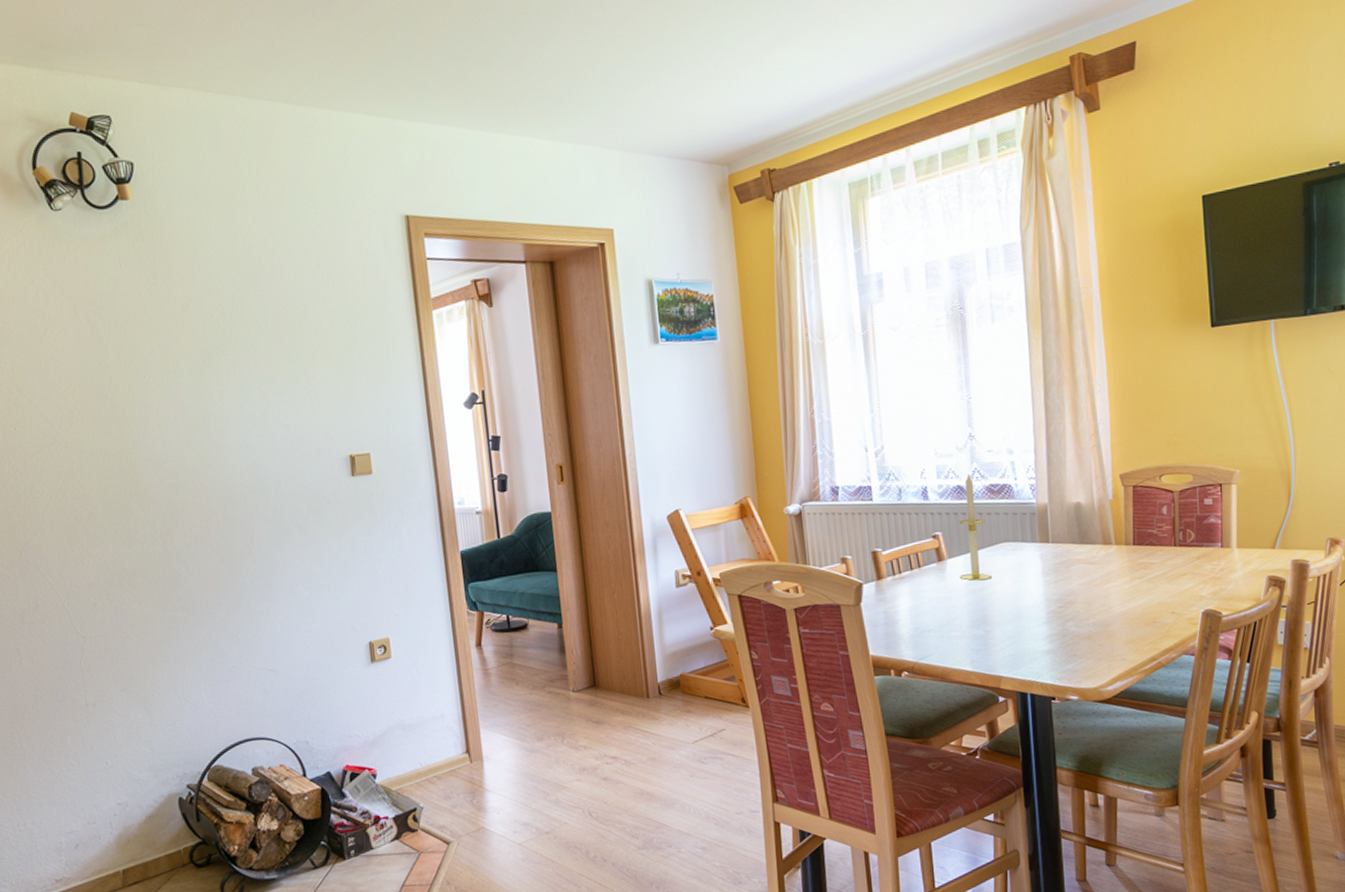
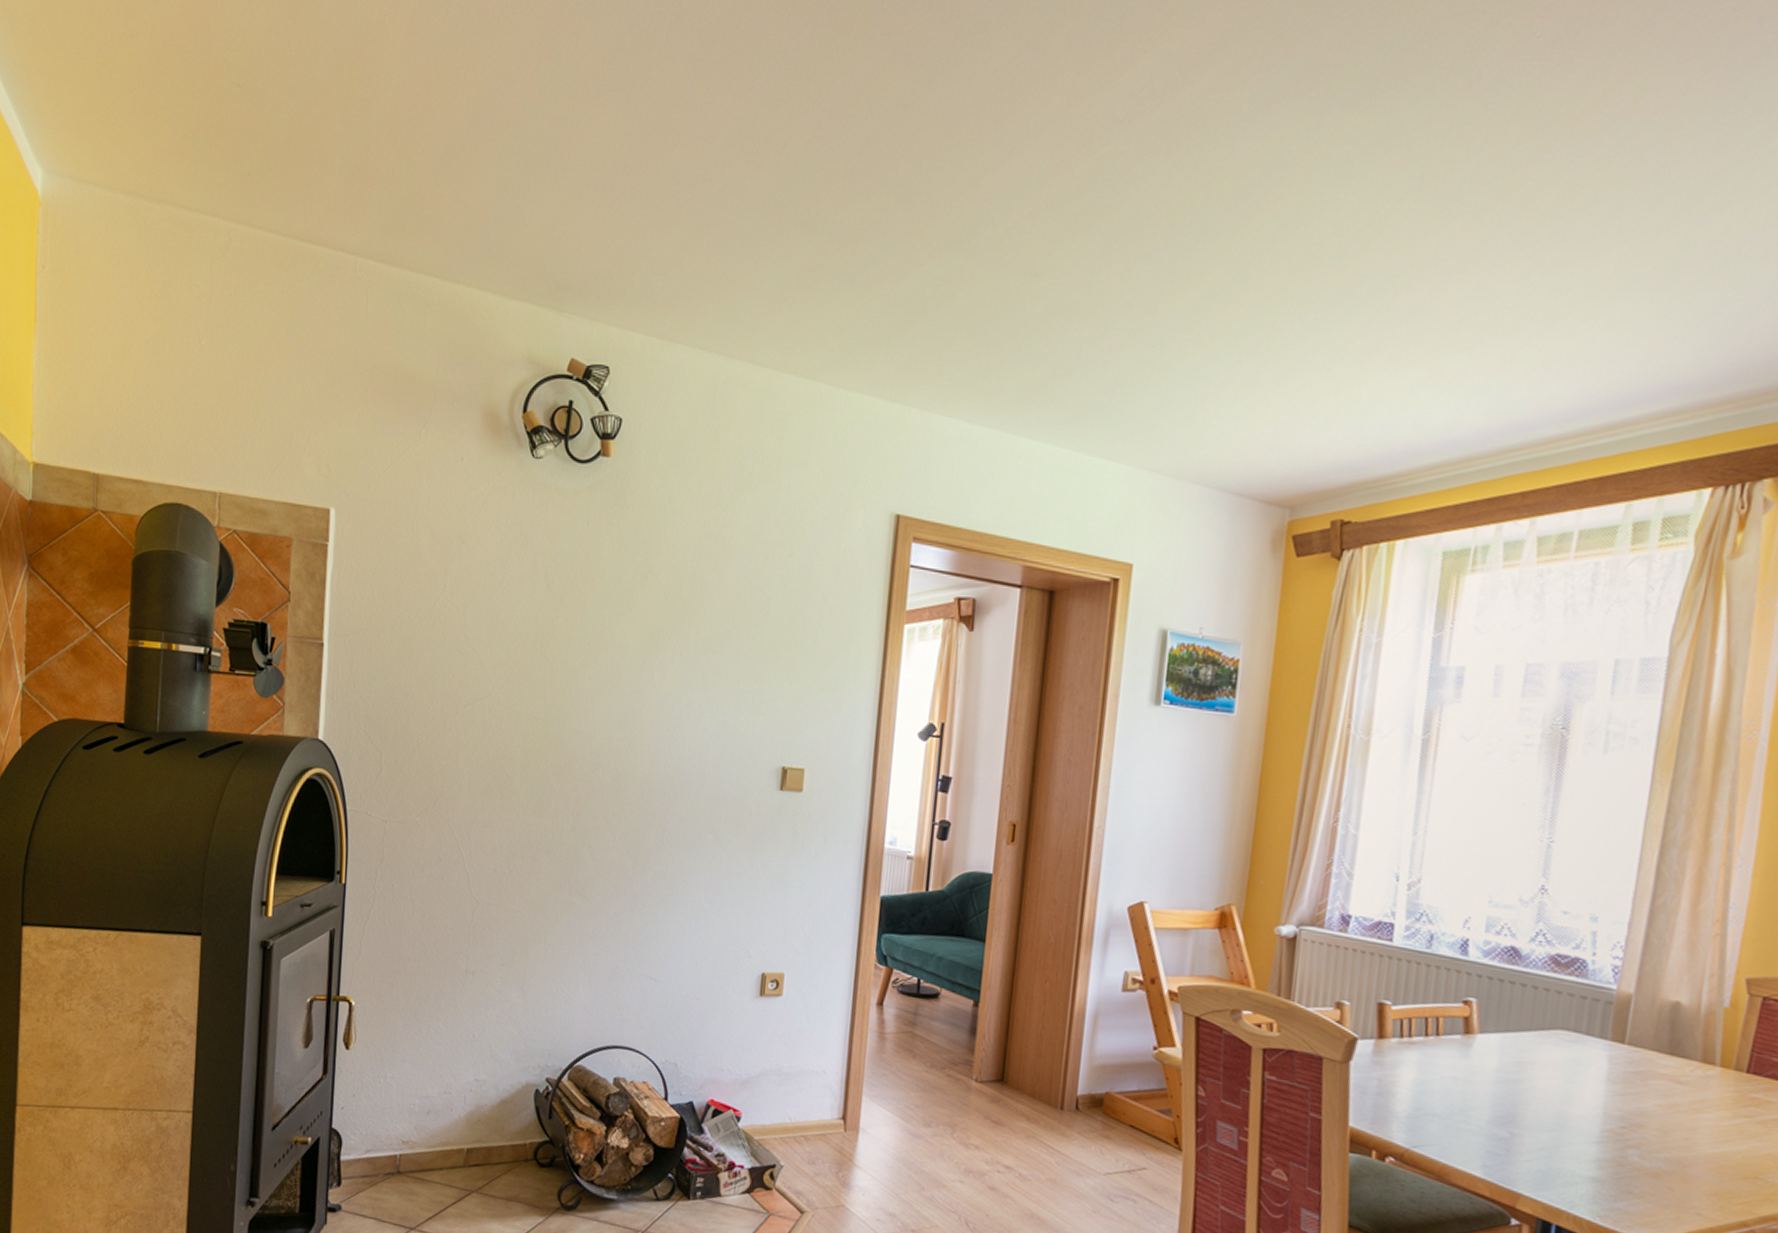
candle: present [958,474,992,581] -> none [1490,935,1540,1071]

